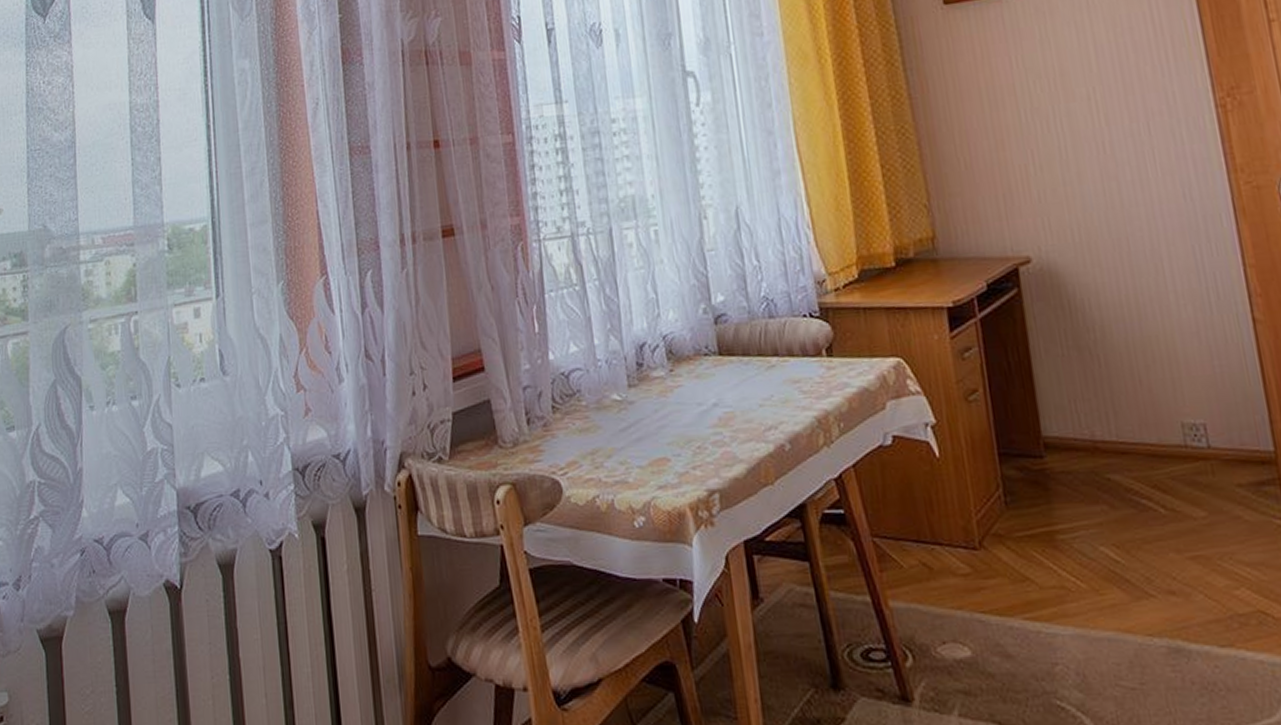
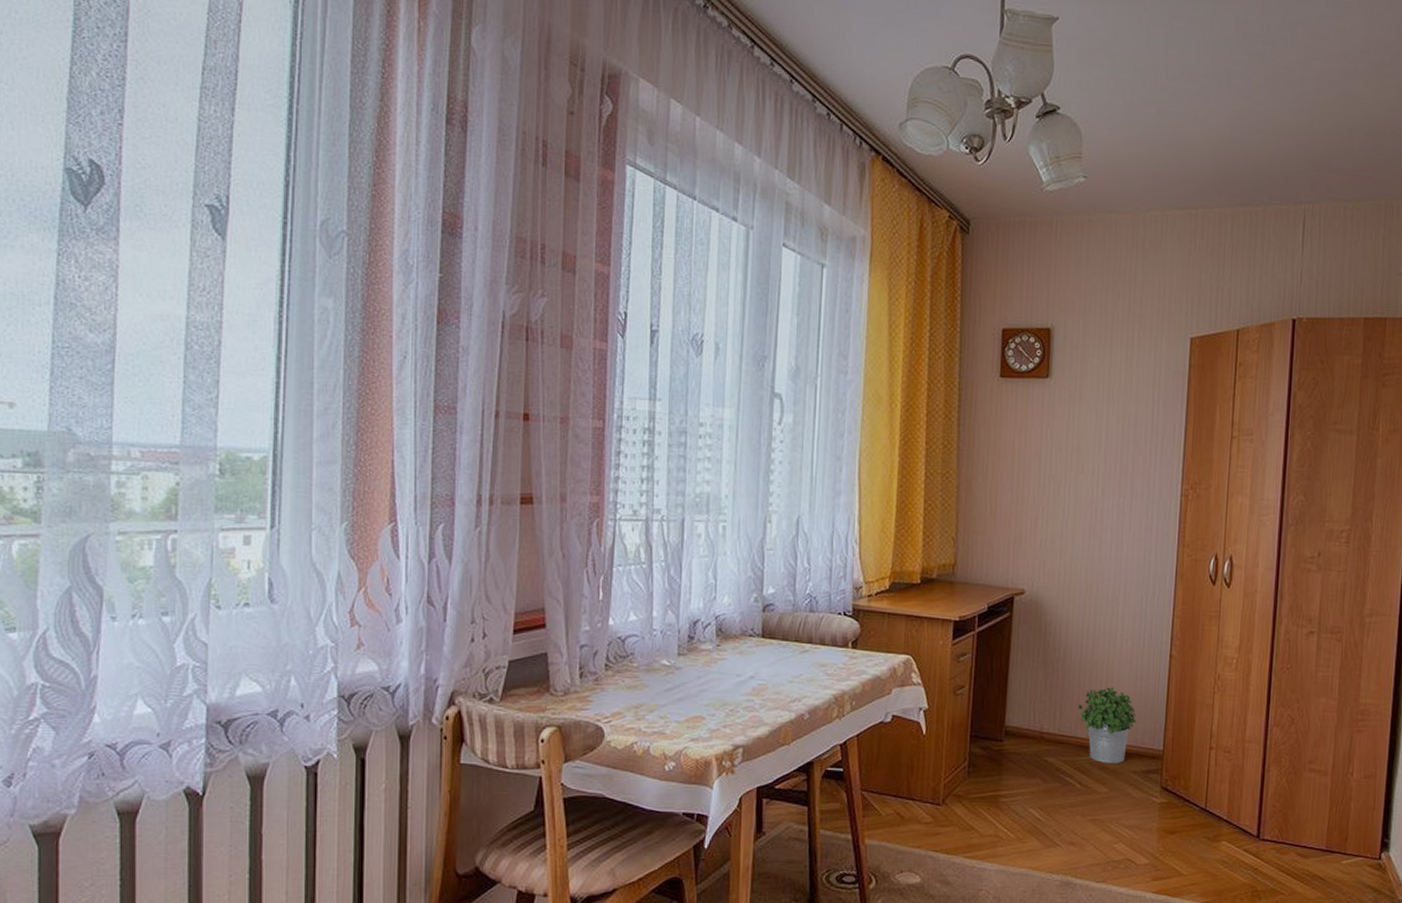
potted plant: none [1136,371,1226,477] -> present [1078,687,1137,764]

